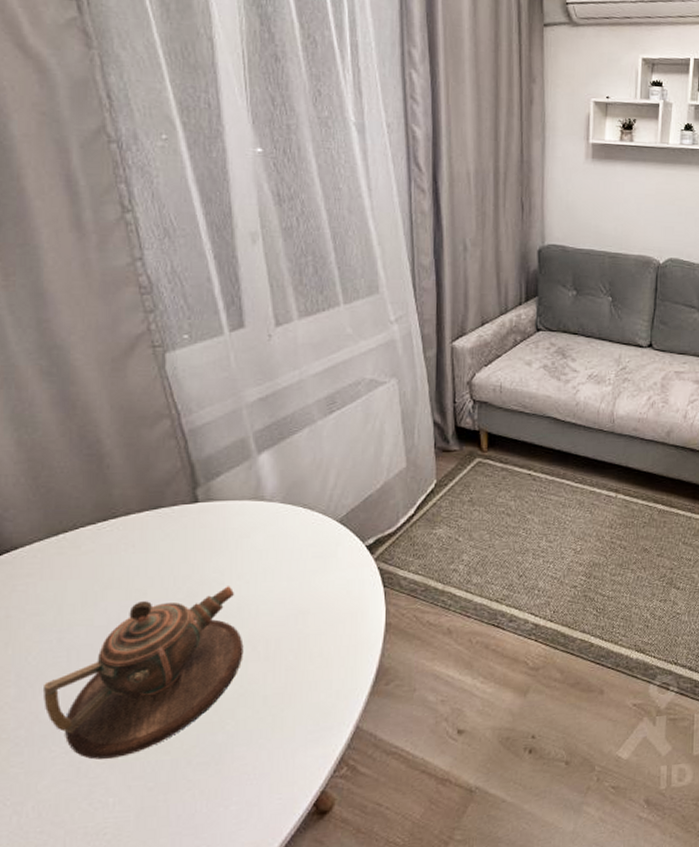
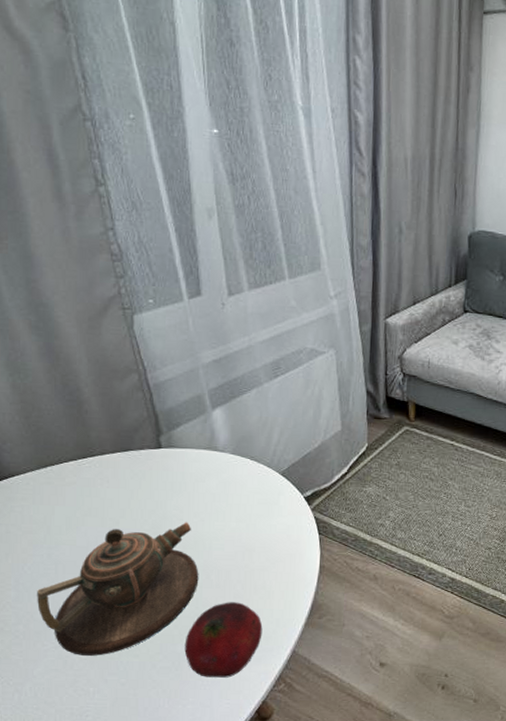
fruit: none [226,675,320,770] -> present [184,602,263,678]

